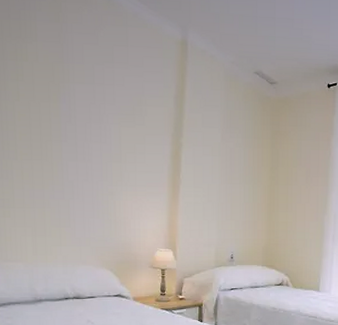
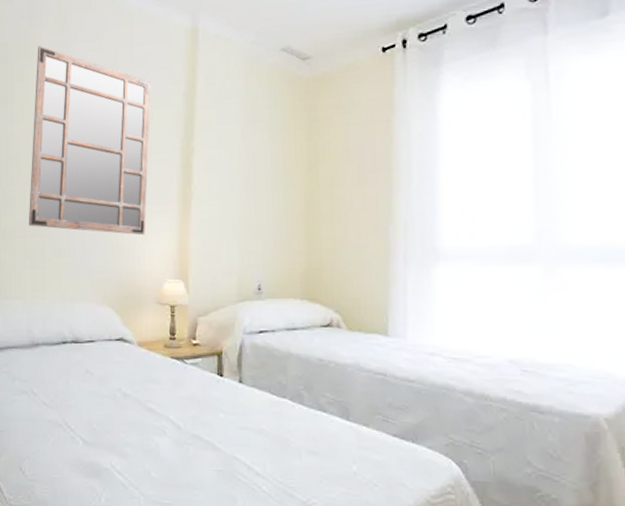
mirror: none [27,29,145,212] -> present [28,45,151,236]

